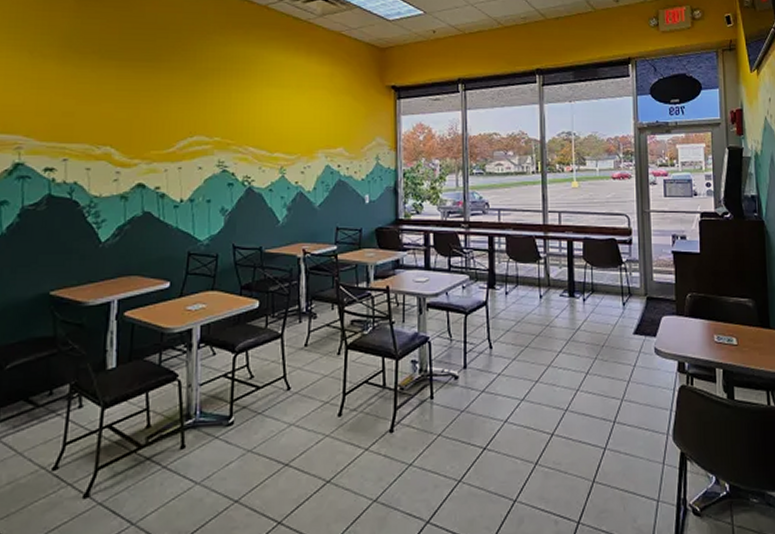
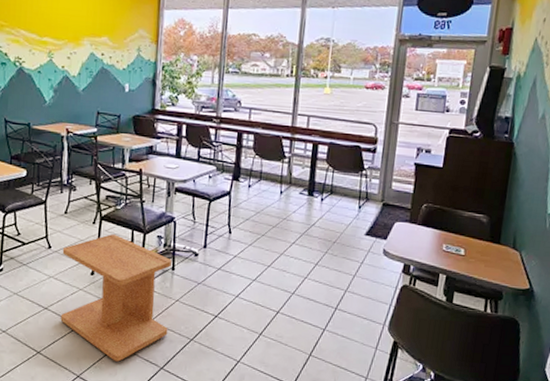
side table: none [303,365,432,521] -> present [60,234,172,362]

